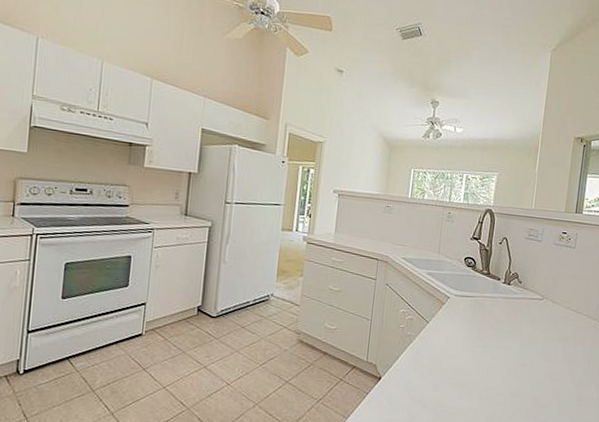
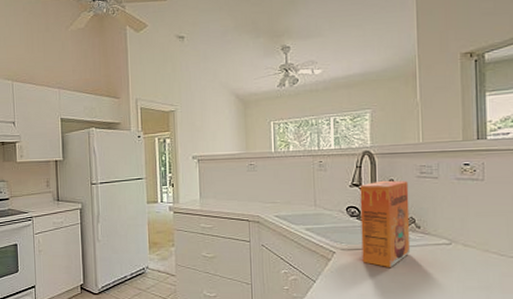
cereal box: none [471,237,518,315] -> present [360,180,411,267]

